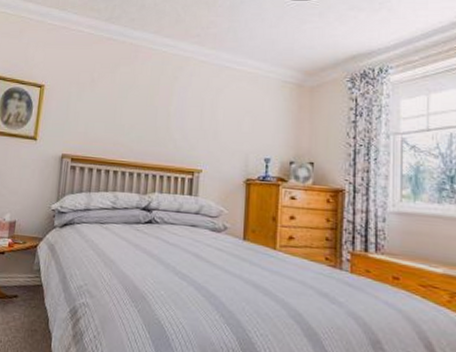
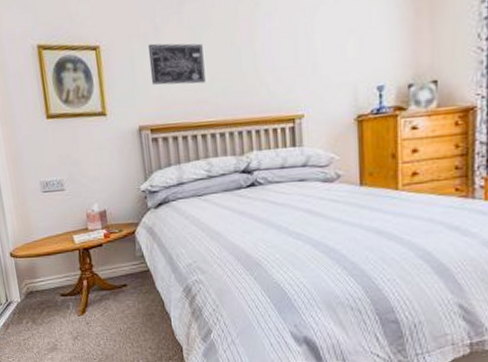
wall art: none [80,91,128,130] -> present [147,43,206,85]

